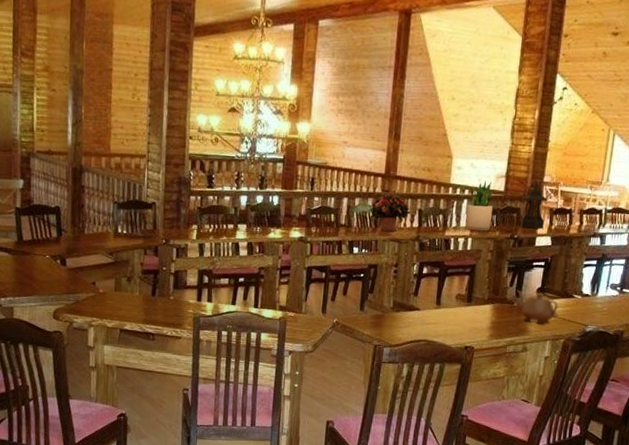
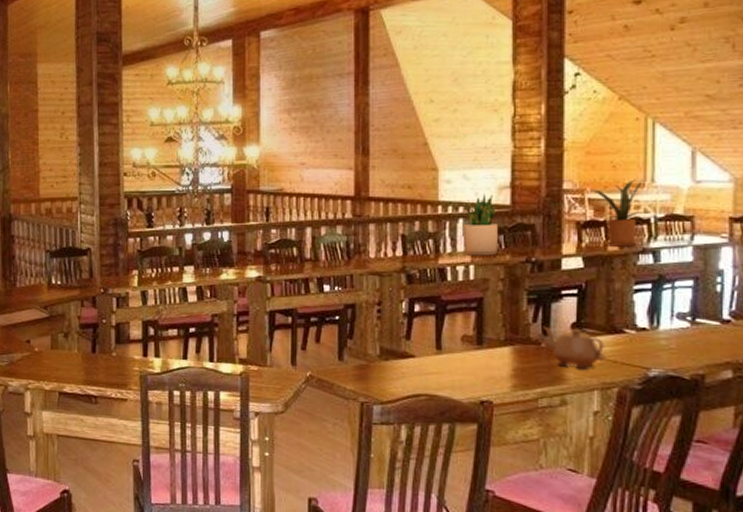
bouquet: present [368,194,411,233] -> none [338,219,391,264]
lantern: present [521,179,547,229] -> none [538,187,571,249]
house plant: none [564,178,601,231] -> present [592,179,647,247]

